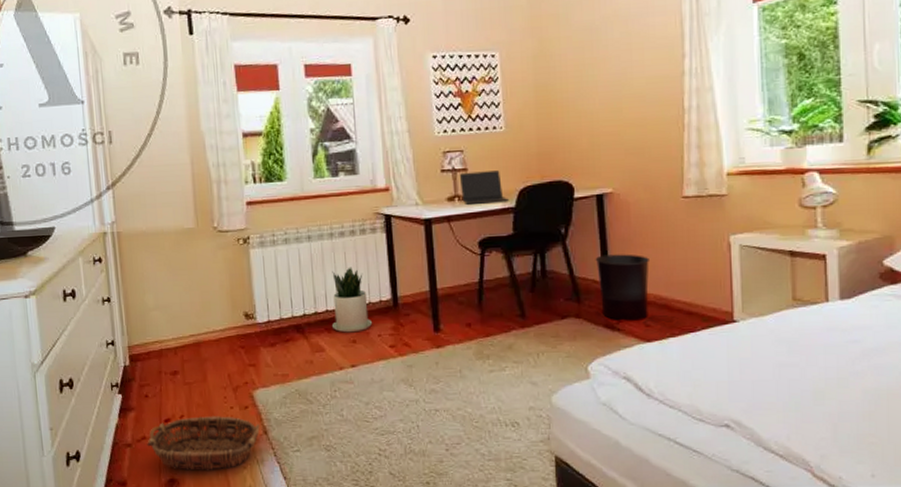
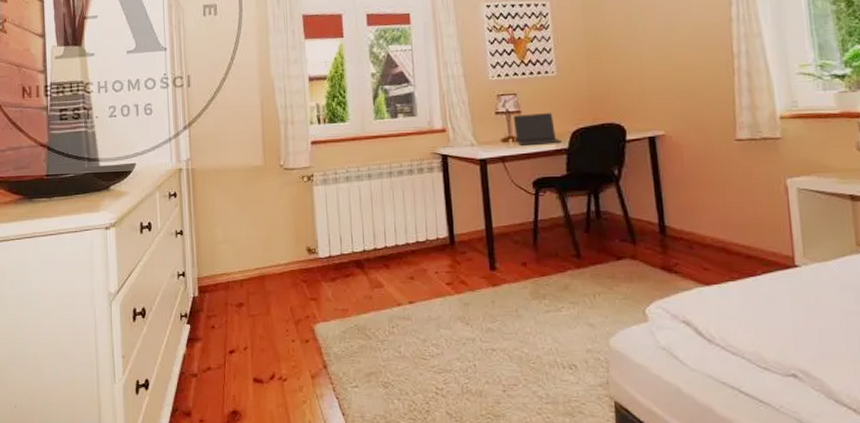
basket: present [147,416,260,470] -> none [212,349,320,403]
planter: present [331,267,373,333] -> none [390,204,430,269]
waste bin: present [595,254,649,321] -> none [649,196,706,264]

